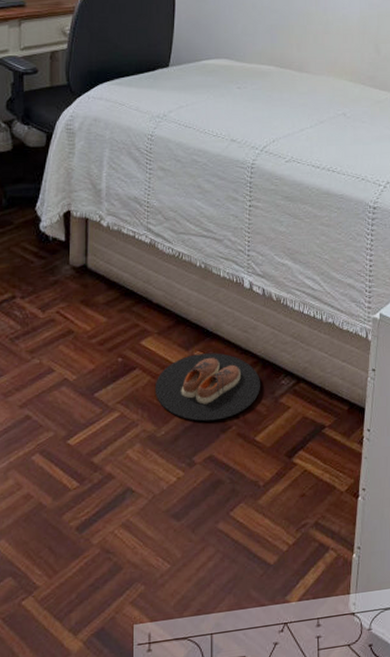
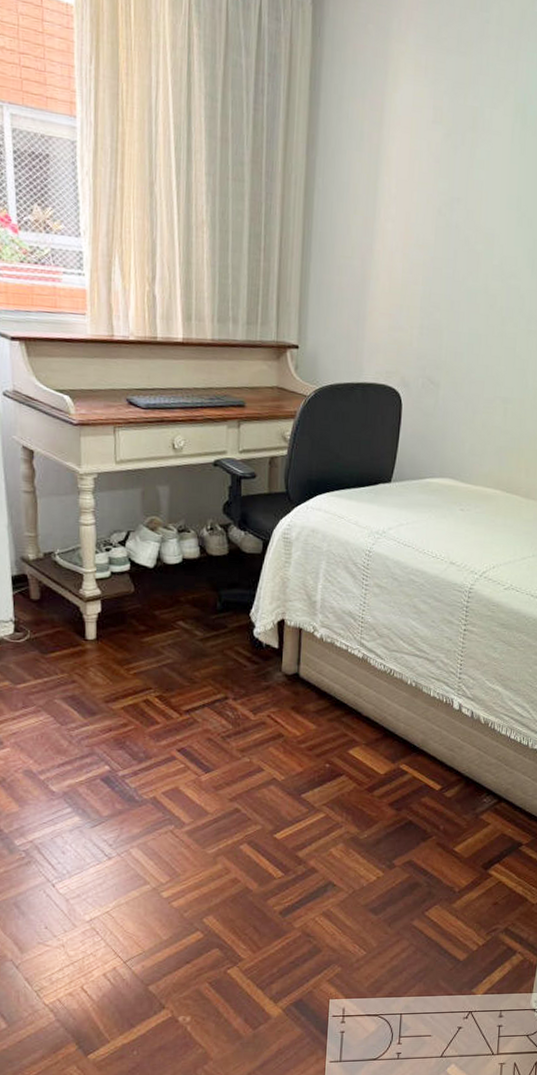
slippers: present [154,353,260,421] -> none [359,767,463,829]

